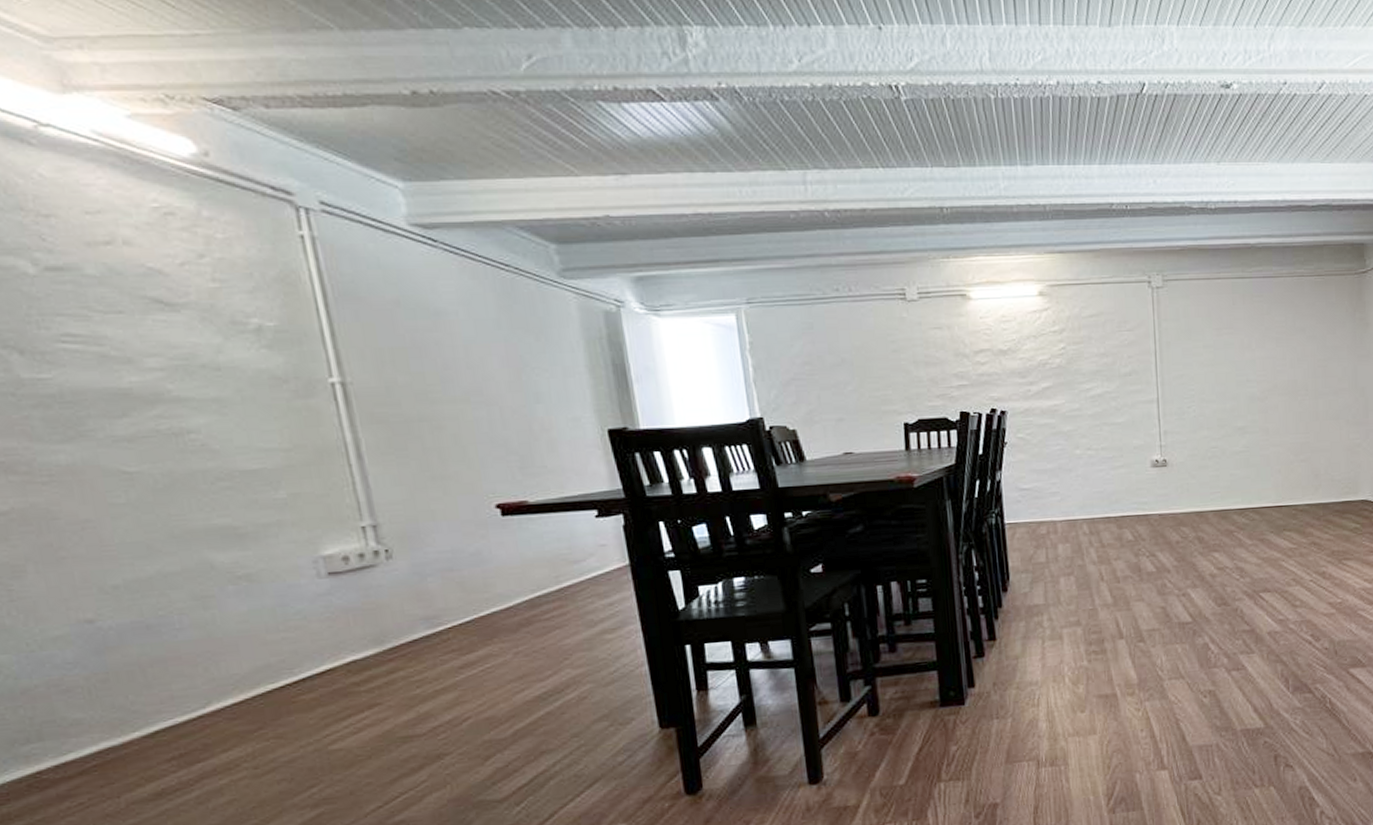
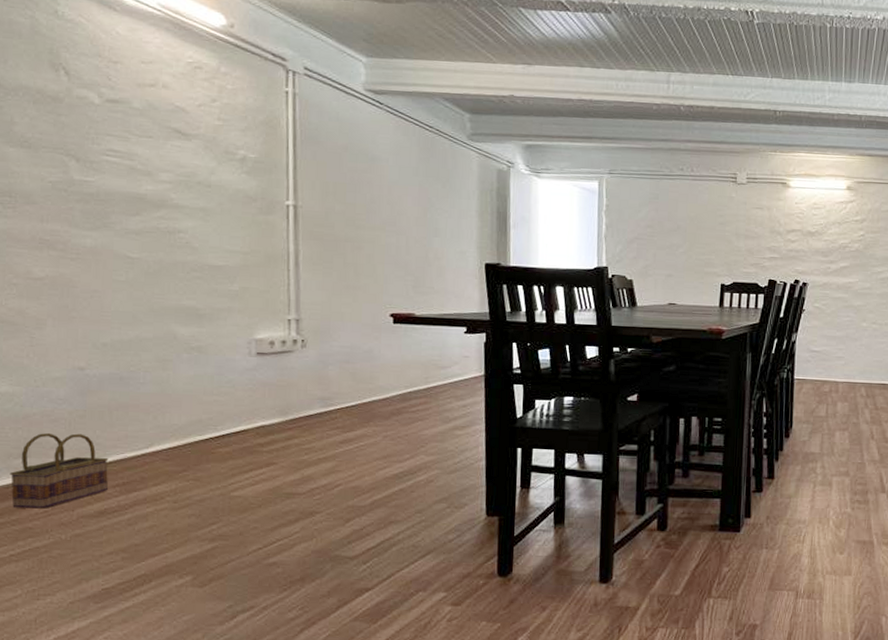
basket: none [18,702,162,805] -> present [9,433,109,509]

